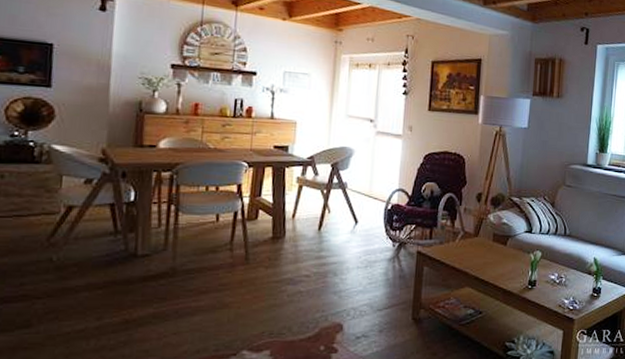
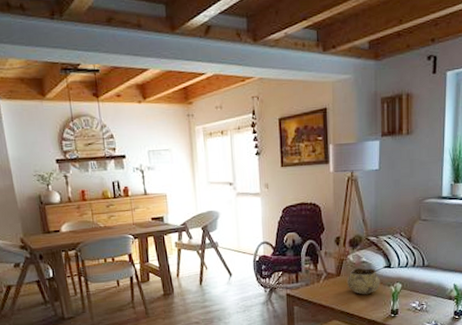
decorative bowl: none [484,229,520,261] -> present [347,267,381,295]

